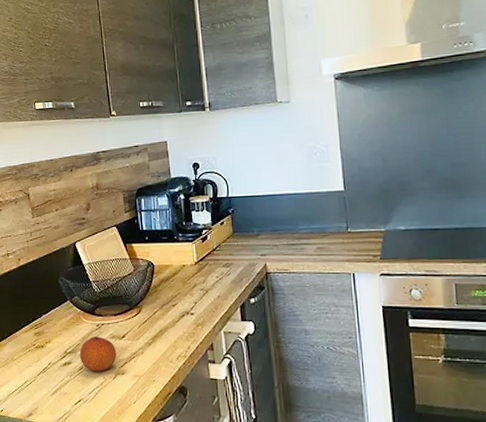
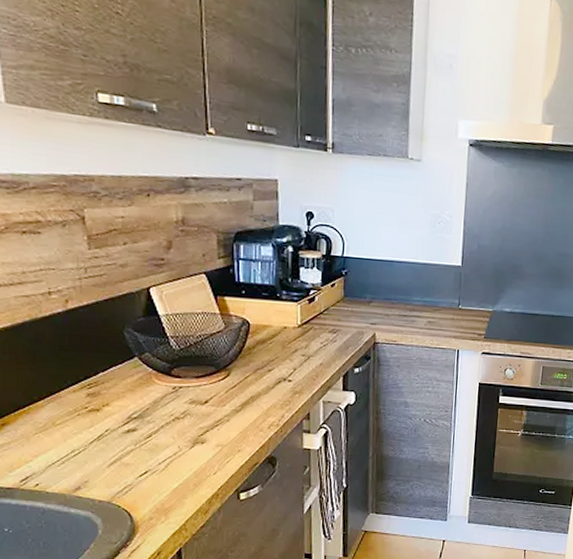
fruit: present [79,336,117,372] -> none [148,400,197,441]

